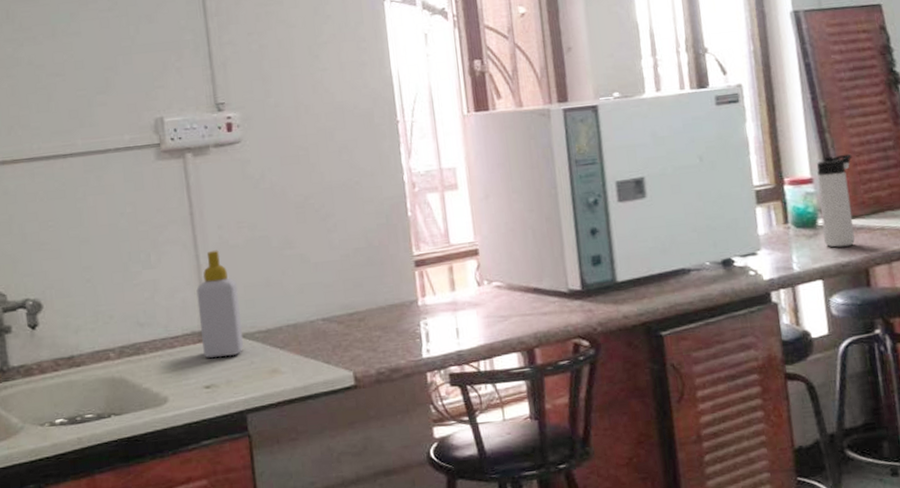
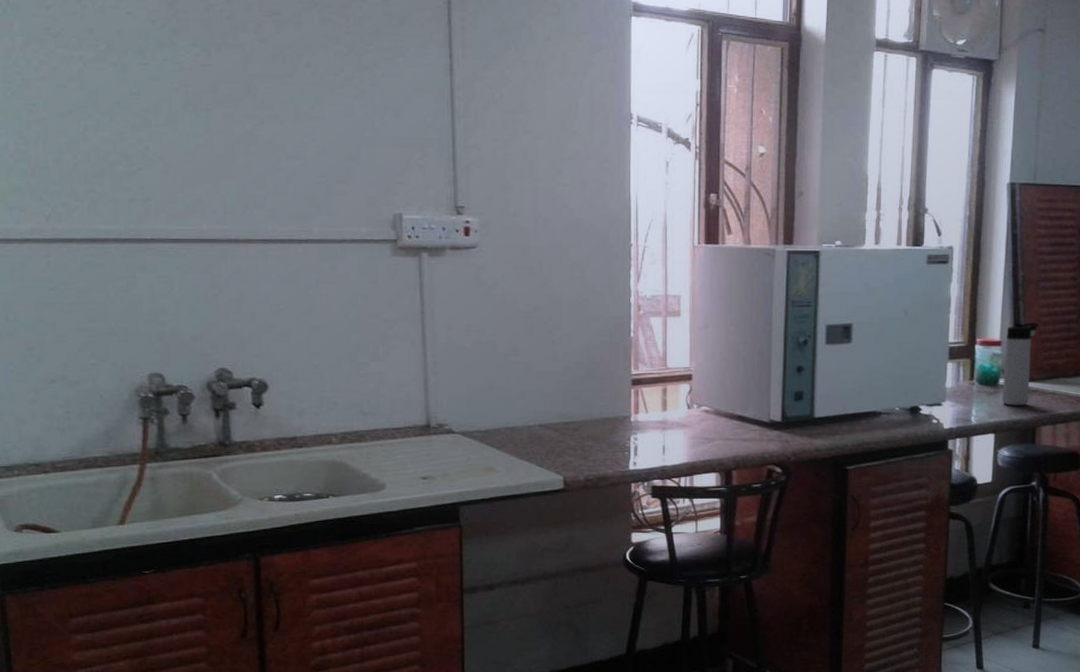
soap bottle: present [196,250,244,358] -> none [421,350,463,451]

